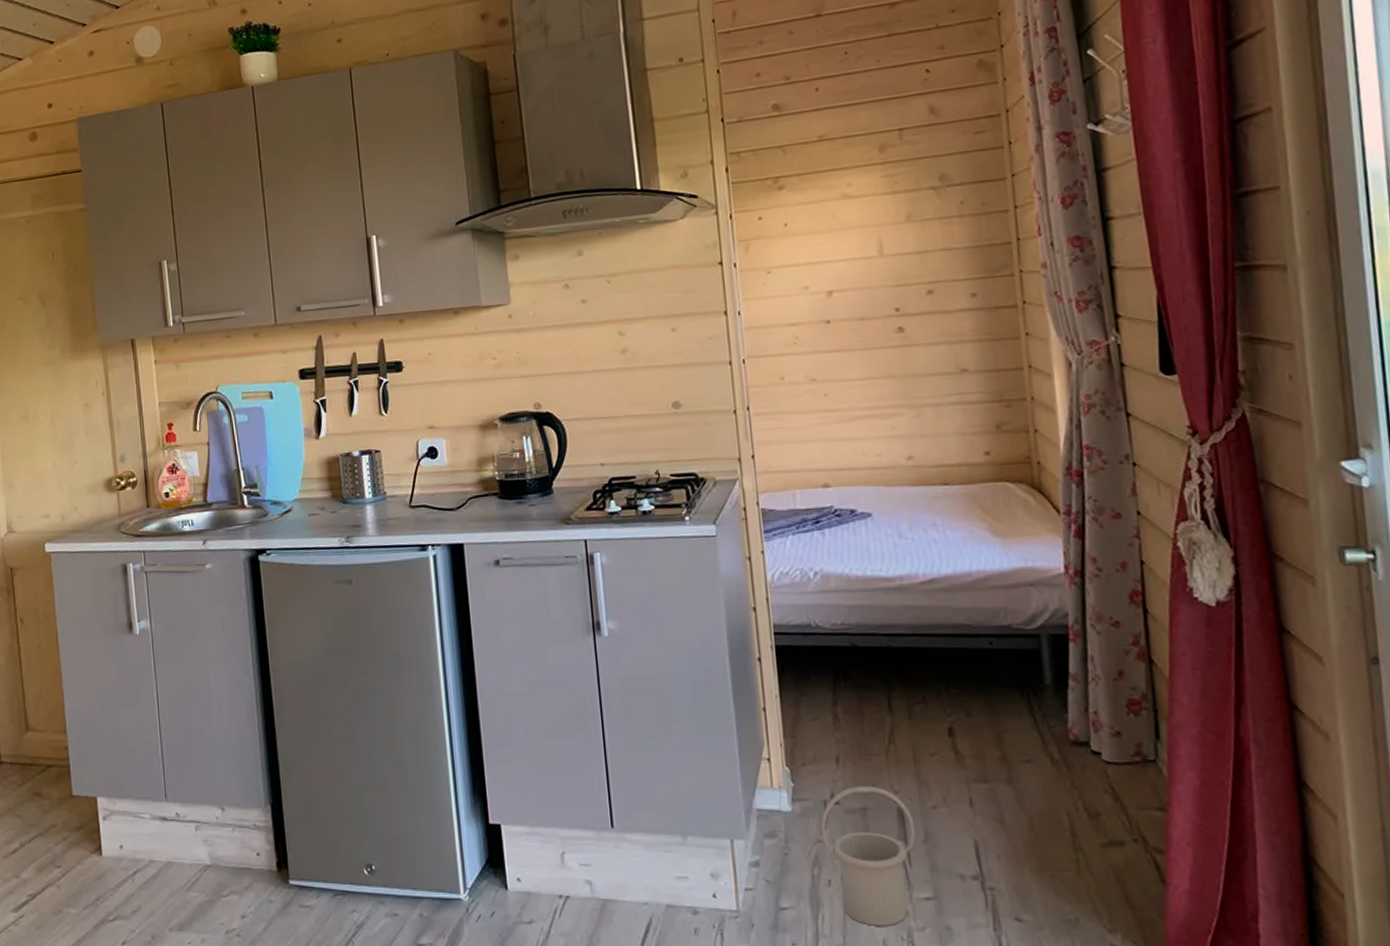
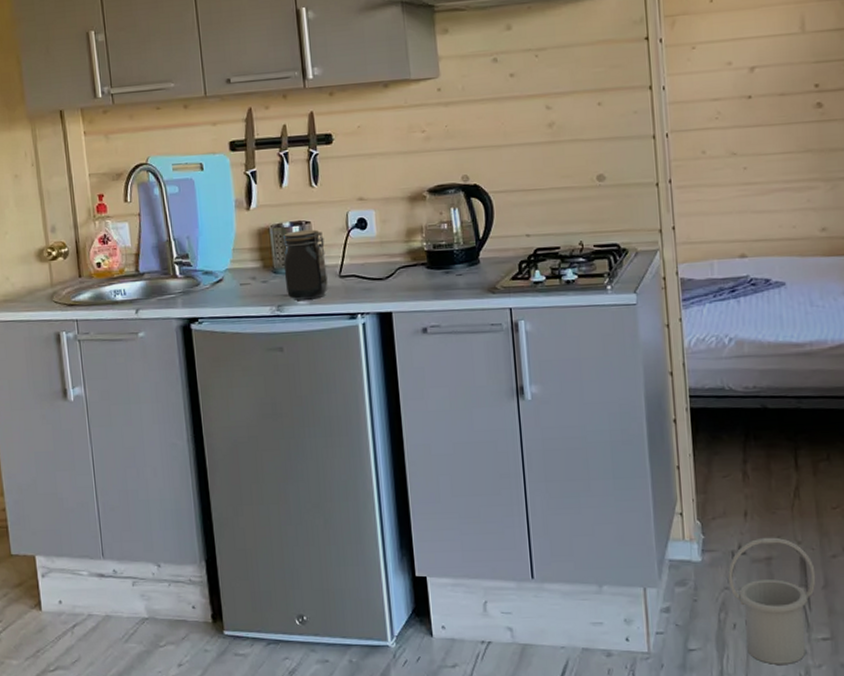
jar: none [350,458,398,531] -> present [281,229,328,300]

